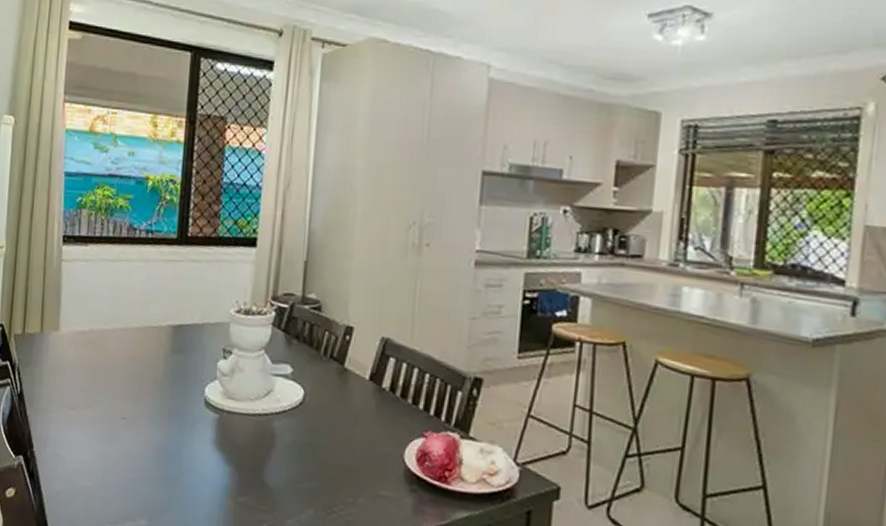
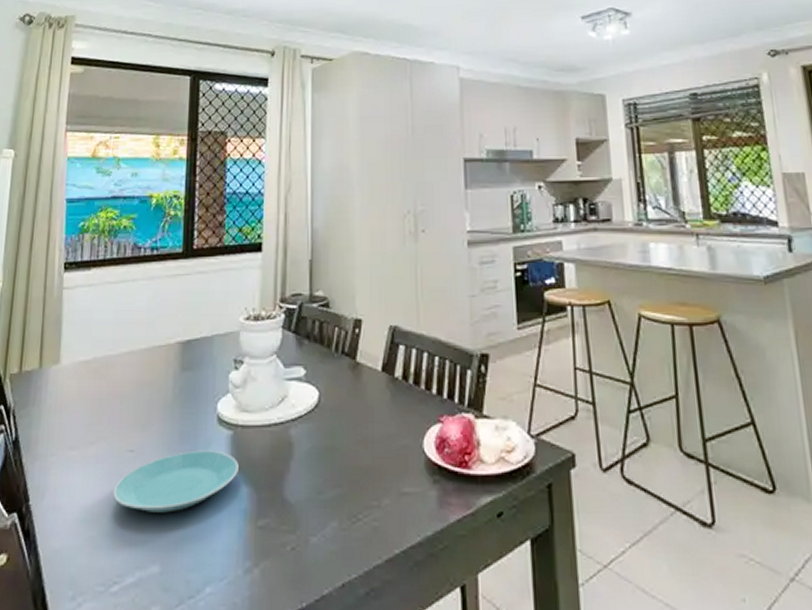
plate: none [107,426,223,477] -> present [113,450,239,513]

